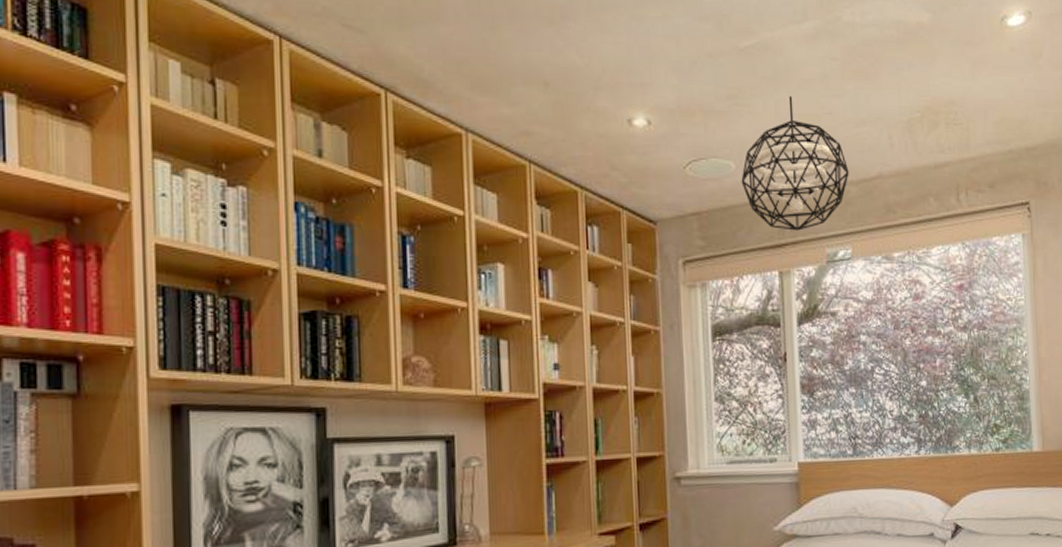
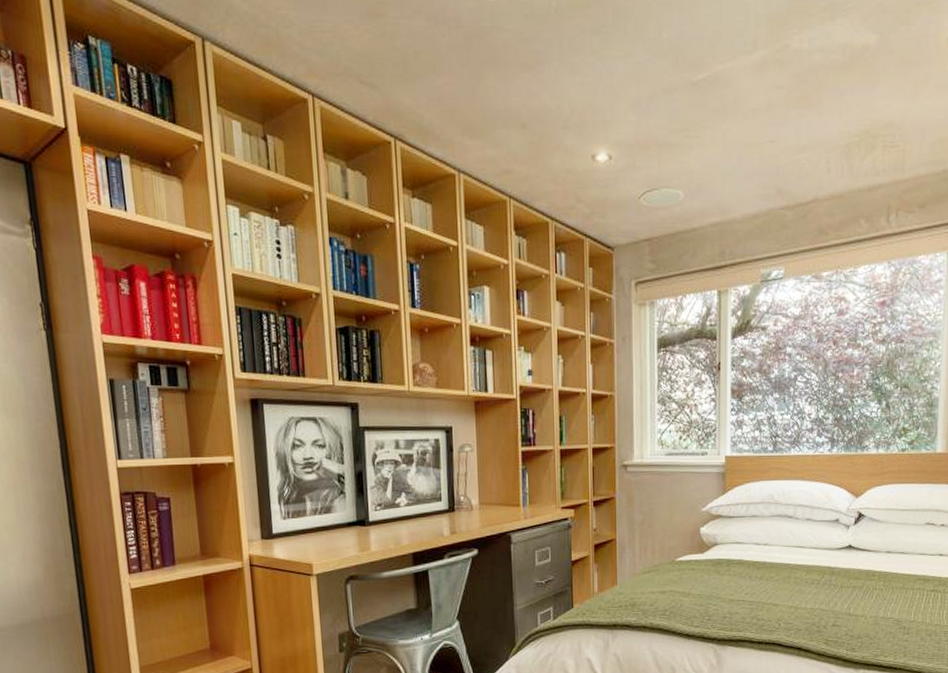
pendant light: present [741,95,849,231] -> none [688,125,787,253]

